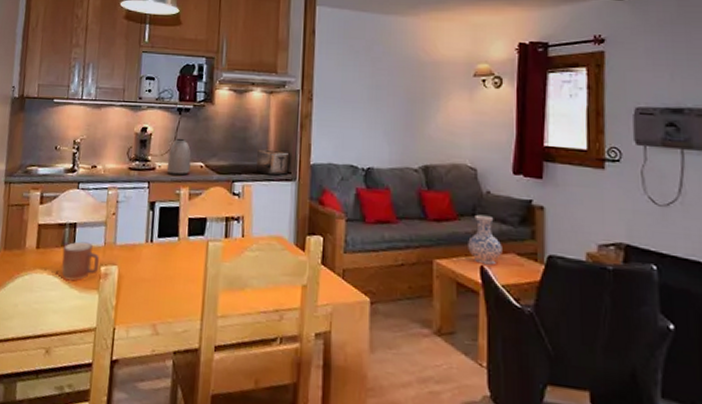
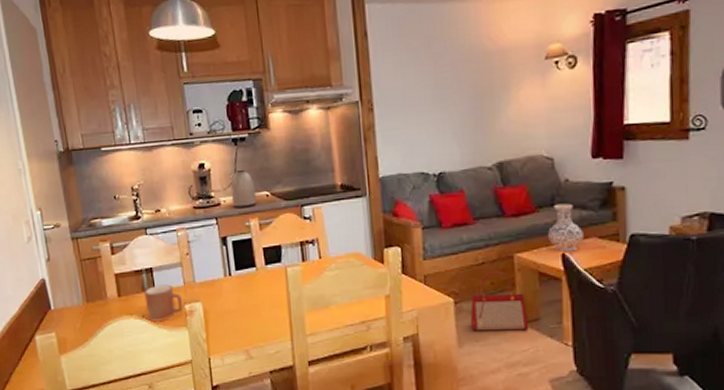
toaster: present [255,149,290,177] -> none [321,167,358,196]
handbag: none [385,274,443,344] -> present [470,271,529,331]

